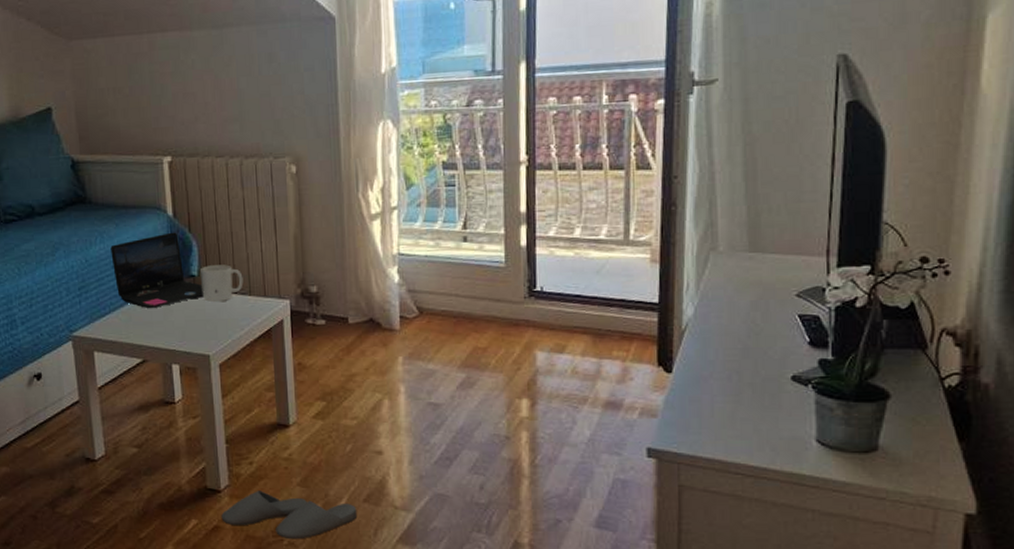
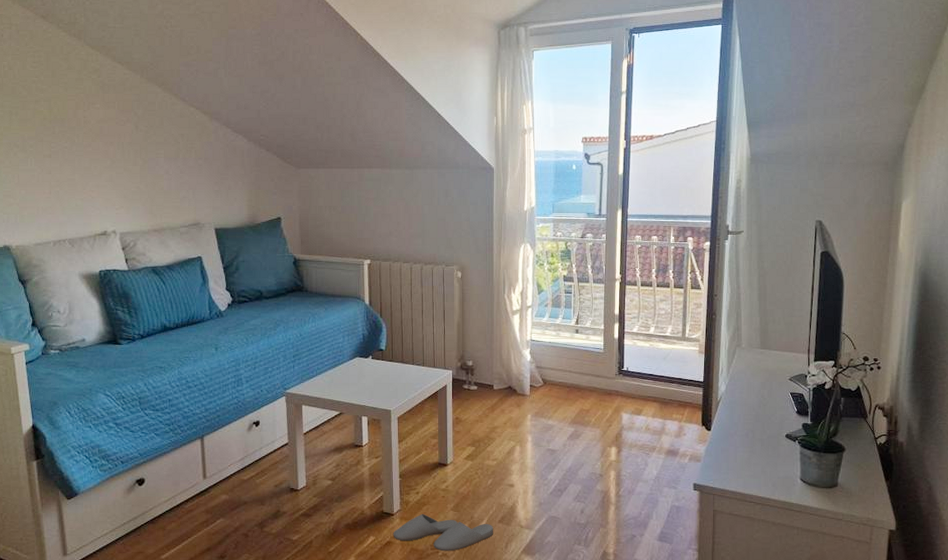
laptop: present [110,232,203,309] -> none [320,316,389,374]
mug: present [199,265,244,302] -> none [387,342,419,370]

